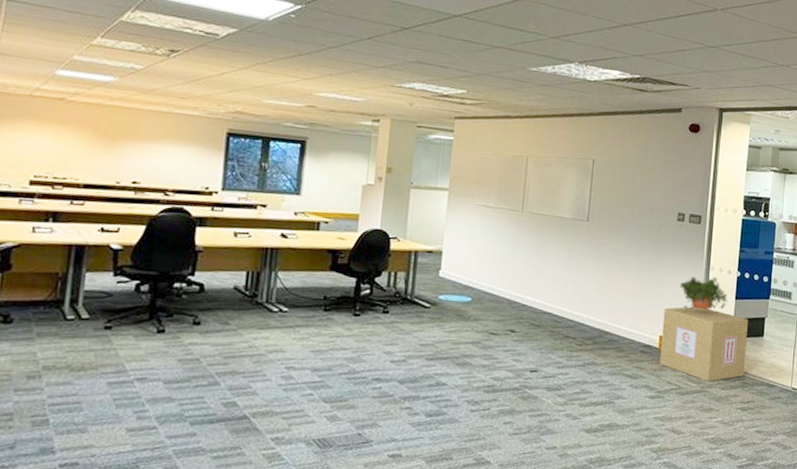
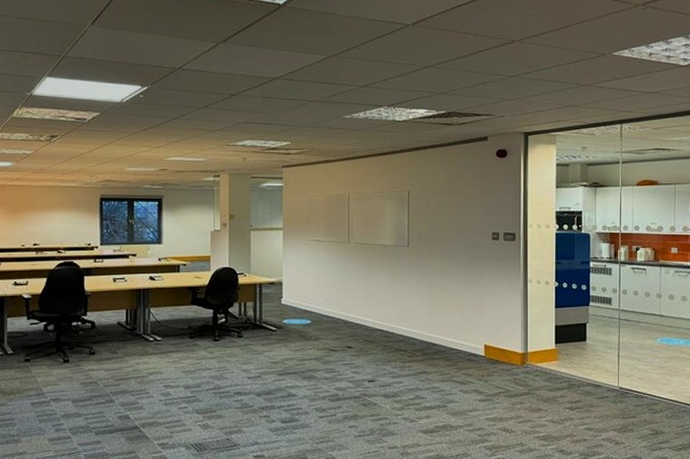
cardboard box: present [659,307,748,382] -> none [486,318,570,385]
potted plant: present [680,277,728,312] -> none [500,288,547,322]

